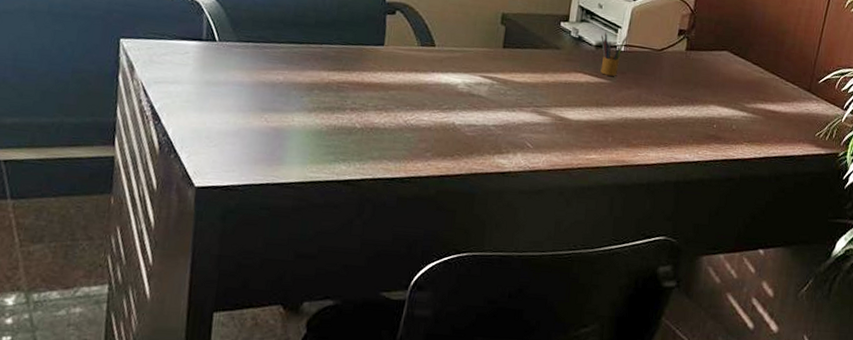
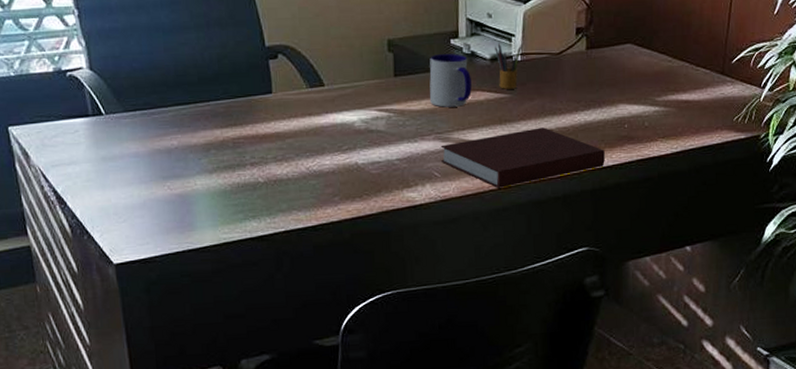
mug: none [532,33,575,85] -> present [429,54,472,107]
notebook: none [535,115,692,168] -> present [440,127,605,188]

